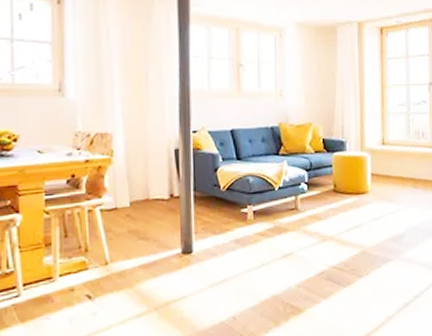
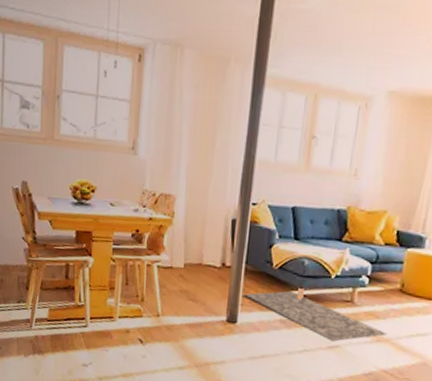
rug: none [195,210,330,251] -> present [243,291,387,342]

